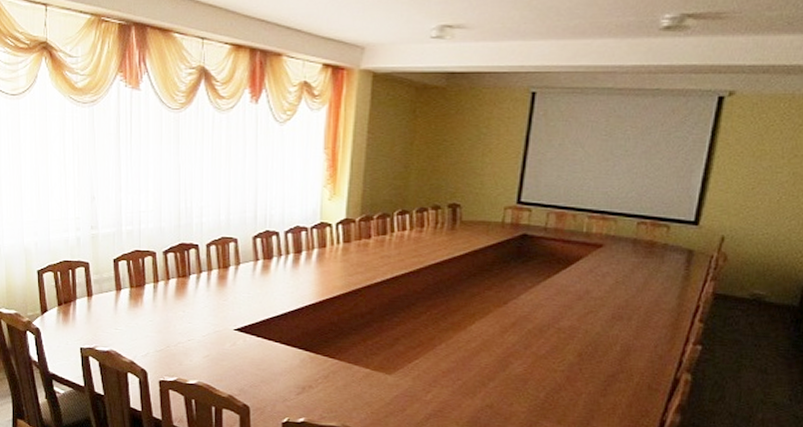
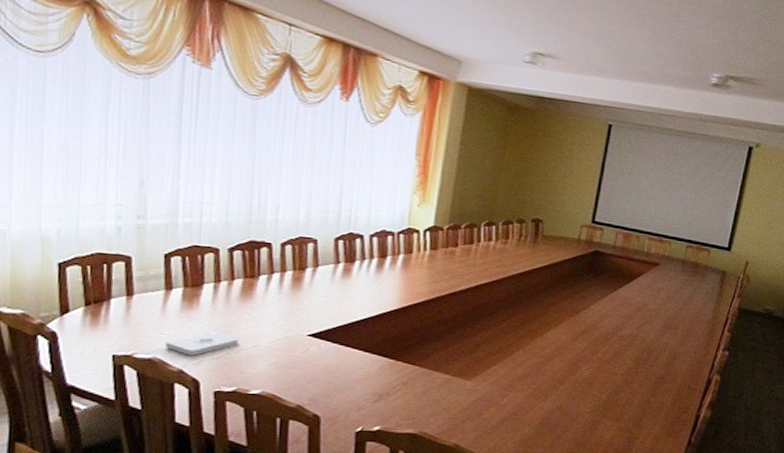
notepad: none [119,326,177,349] -> present [165,330,239,356]

